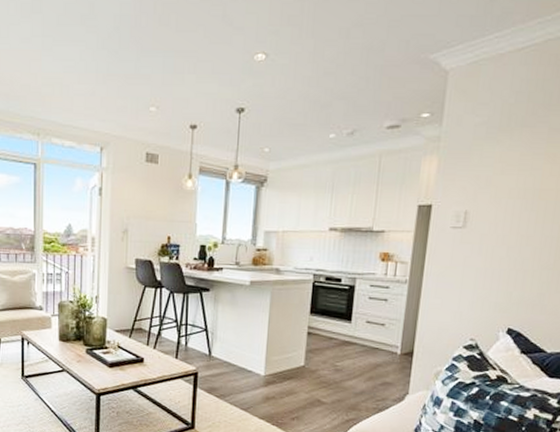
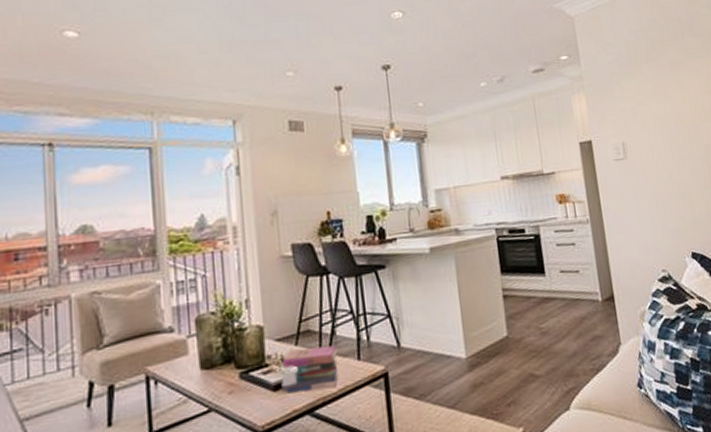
books: none [115,340,161,375] -> present [281,345,339,394]

